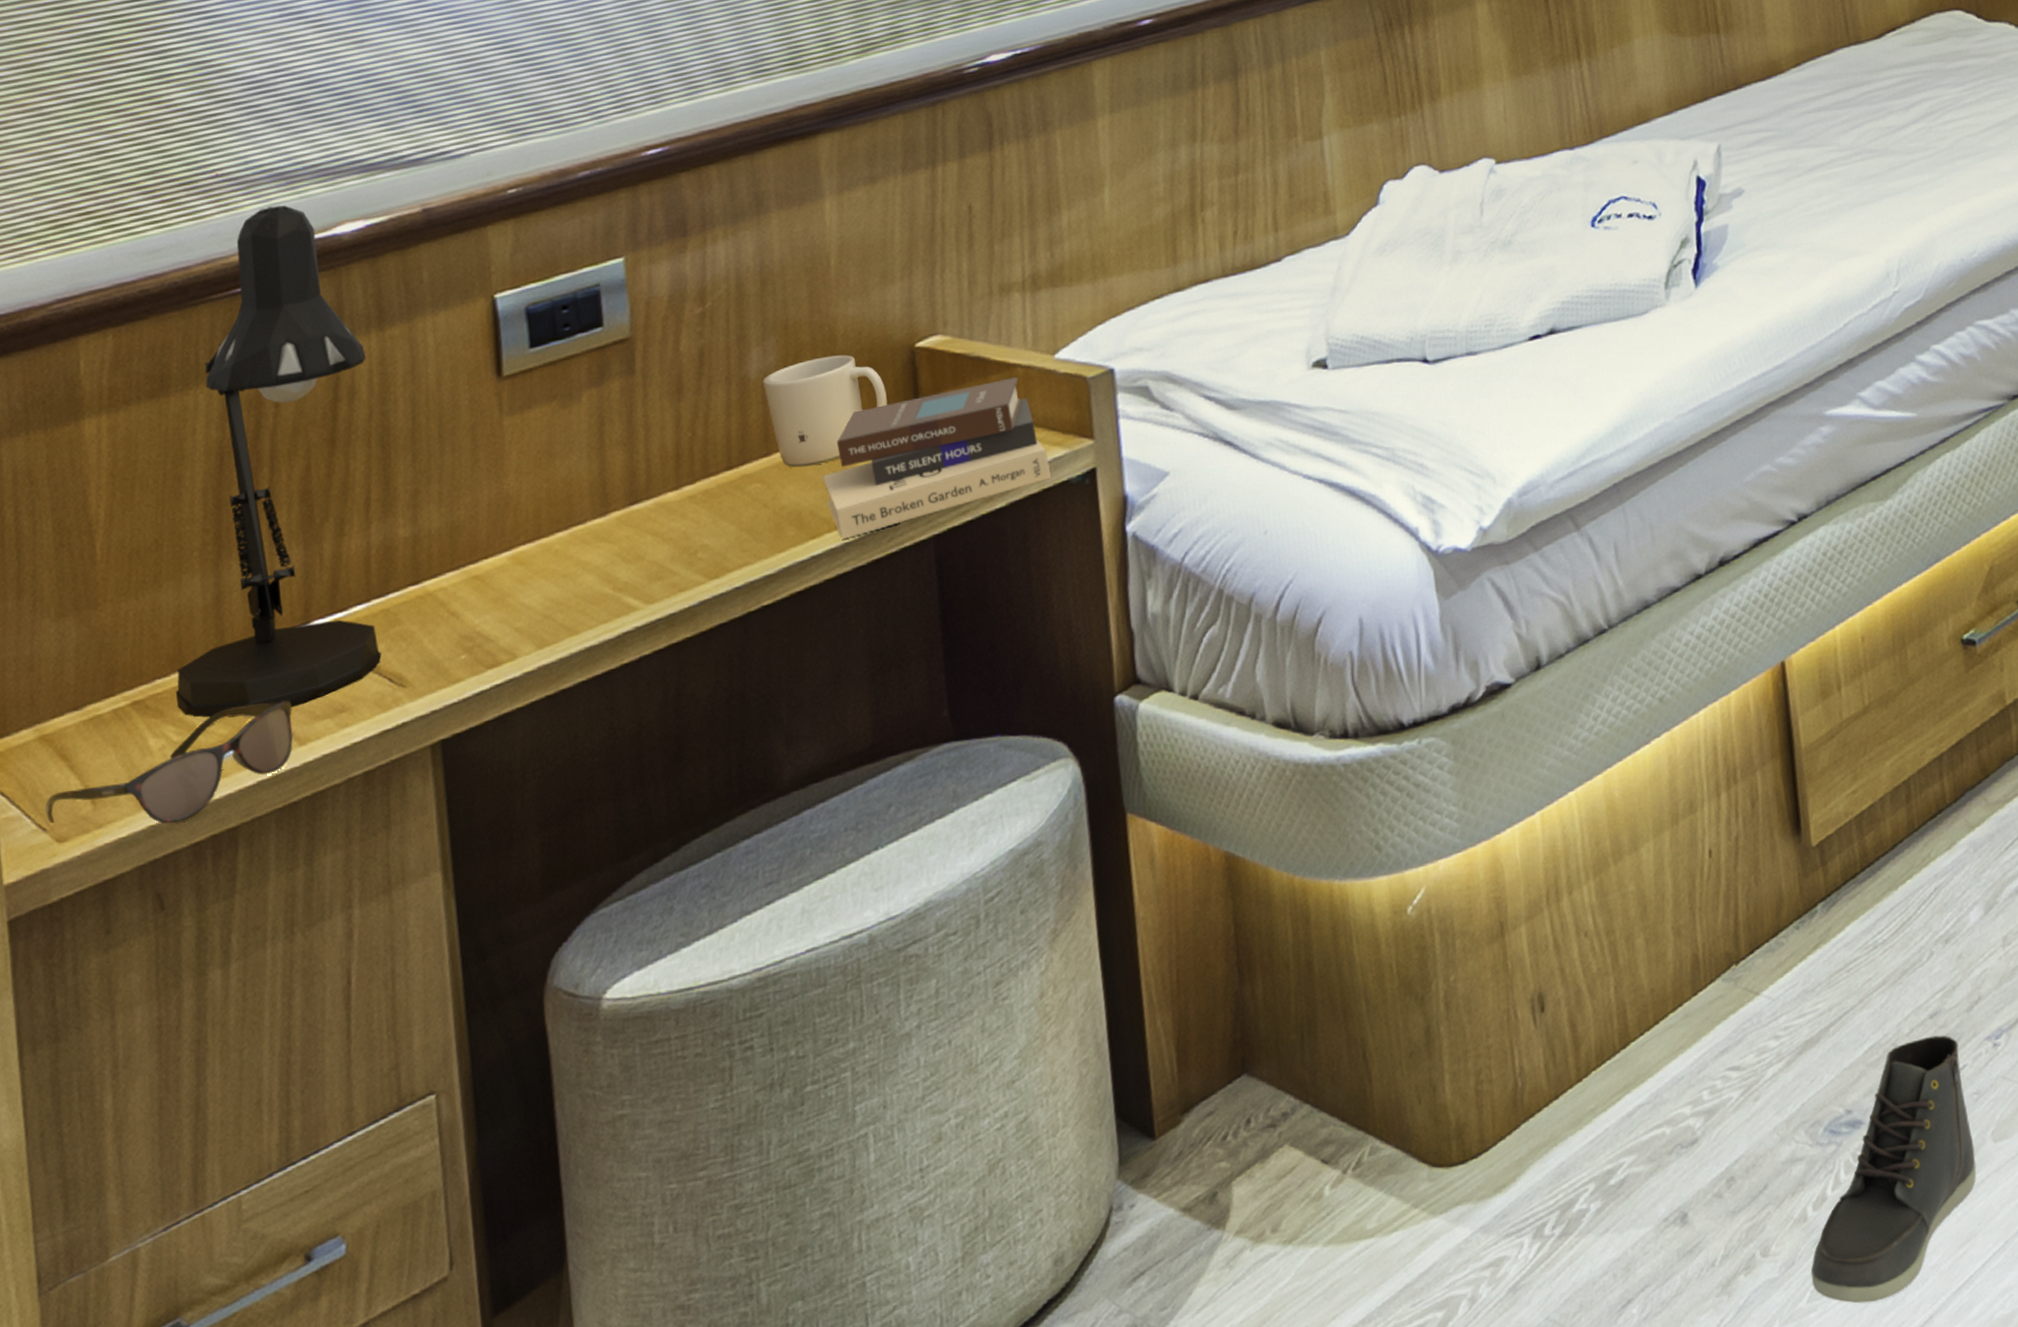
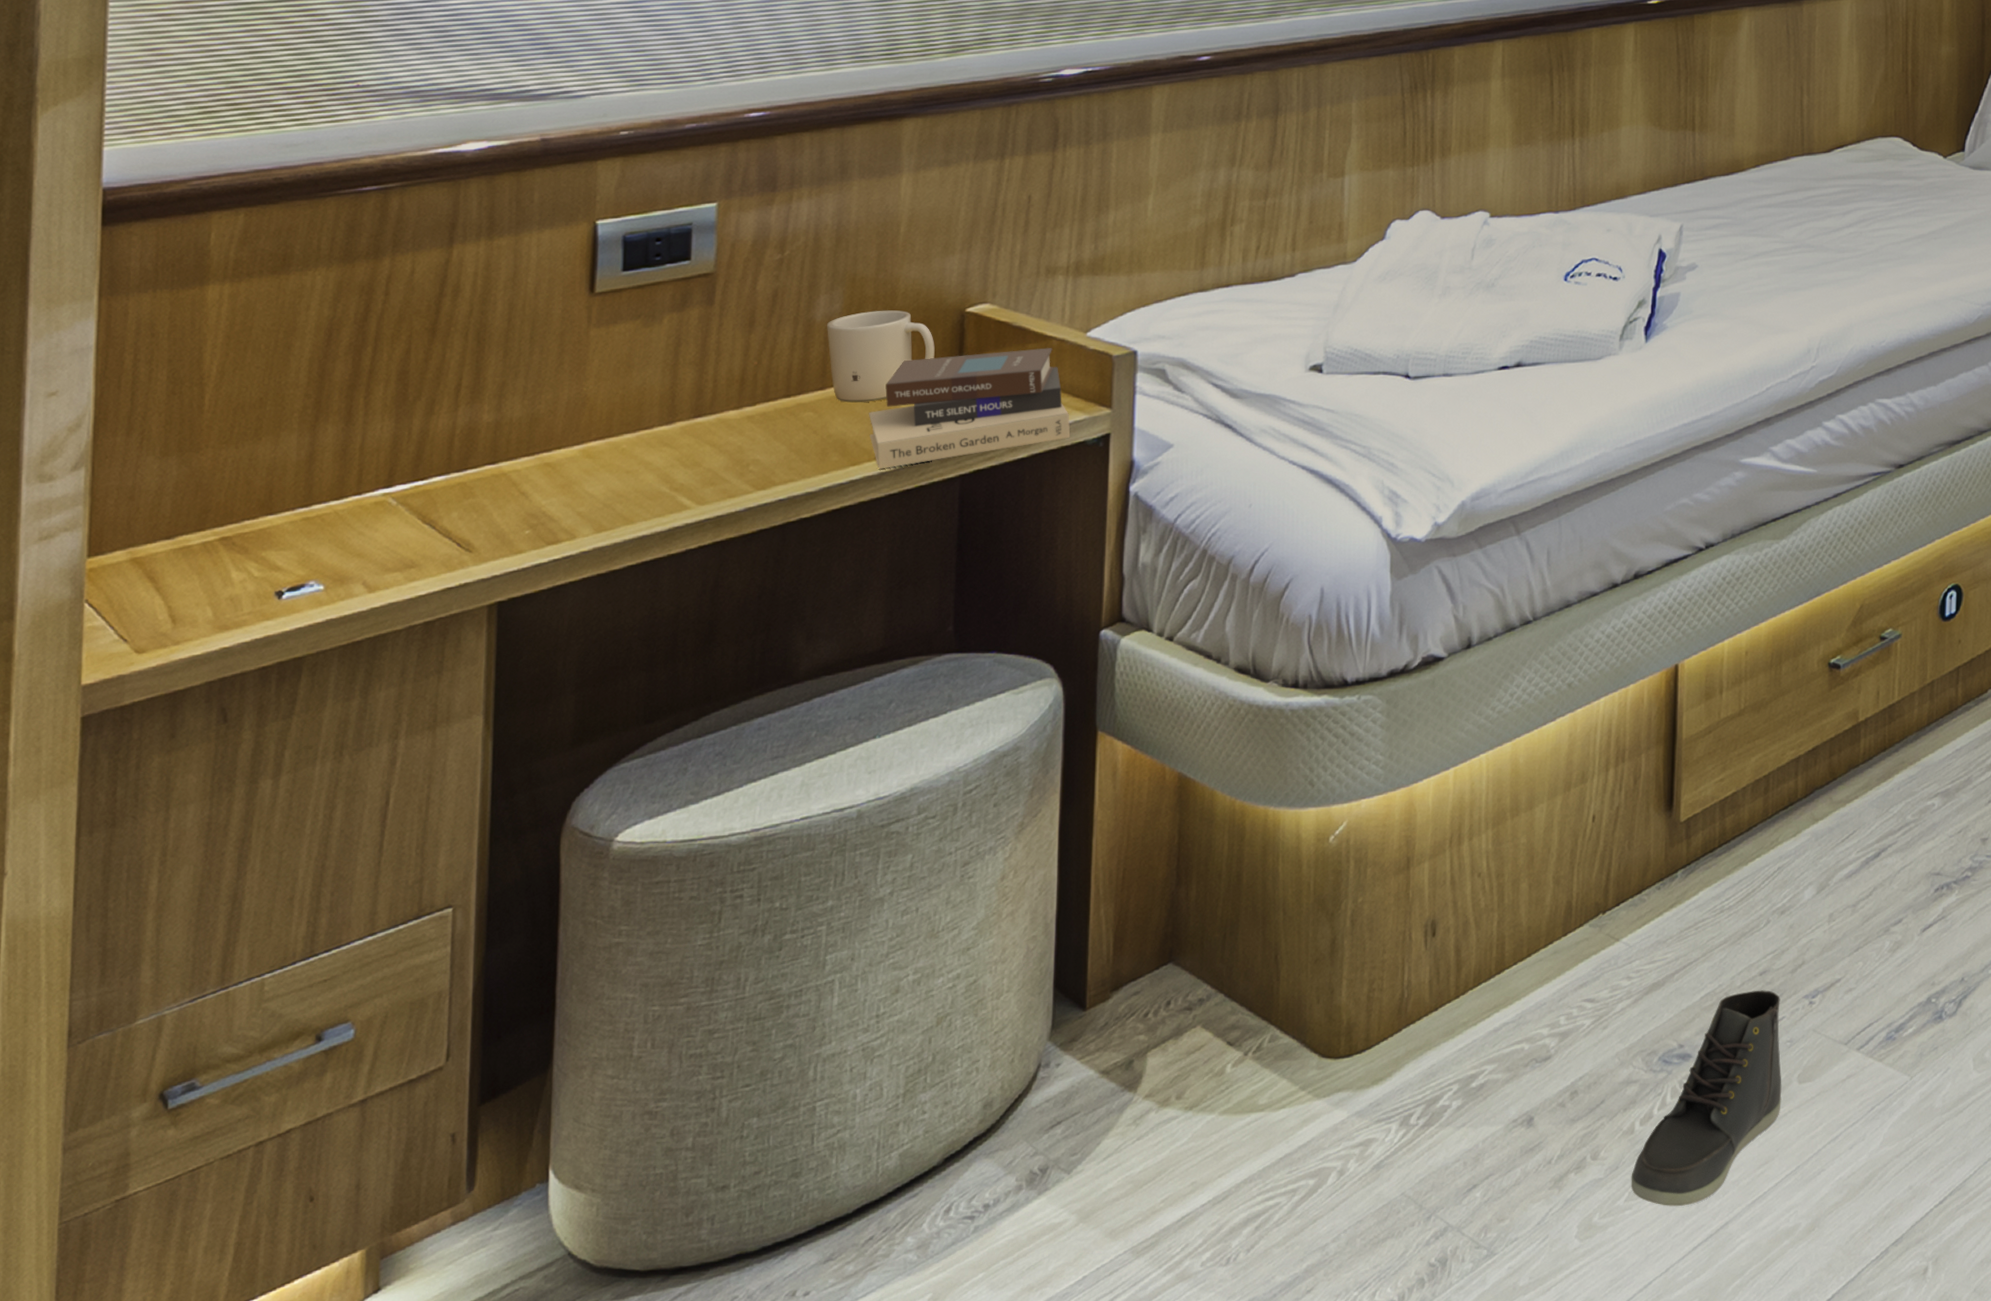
sunglasses: present [44,700,293,825] -> none [128,552,366,648]
desk lamp: present [175,205,381,718] -> none [261,119,473,561]

